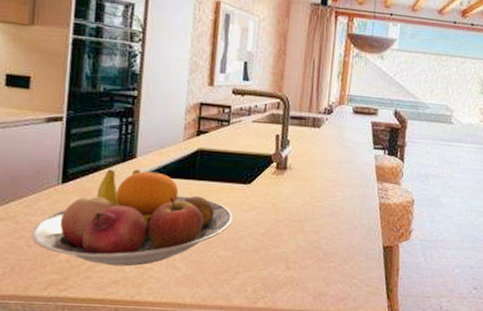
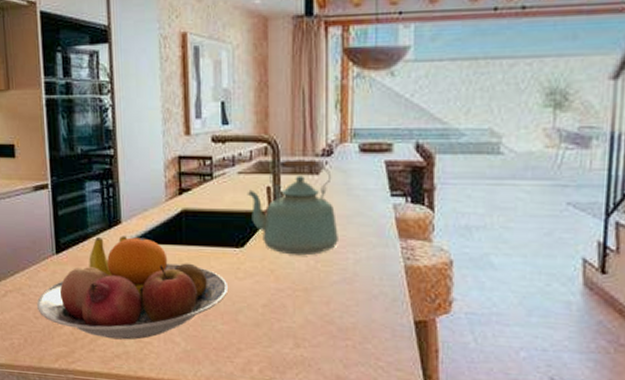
kettle: none [258,114,331,193] -> present [247,160,338,256]

